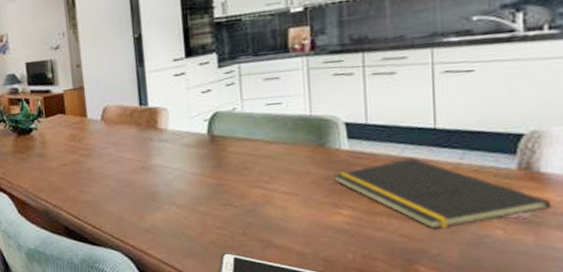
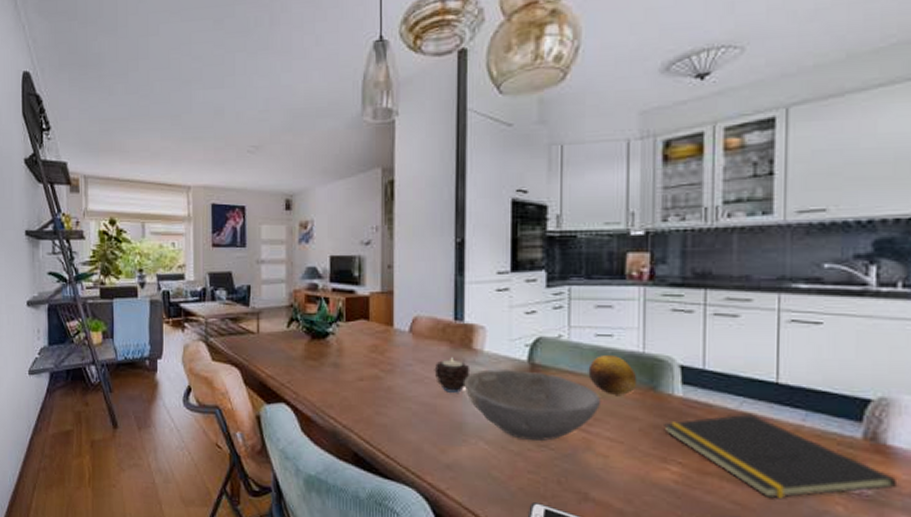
candle: none [126,138,159,168] -> present [434,357,471,393]
bowl: none [153,142,276,201] -> present [464,369,602,441]
fruit: none [262,120,307,155] -> present [588,354,637,395]

